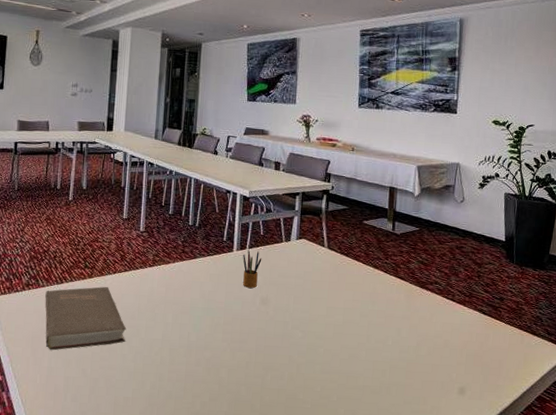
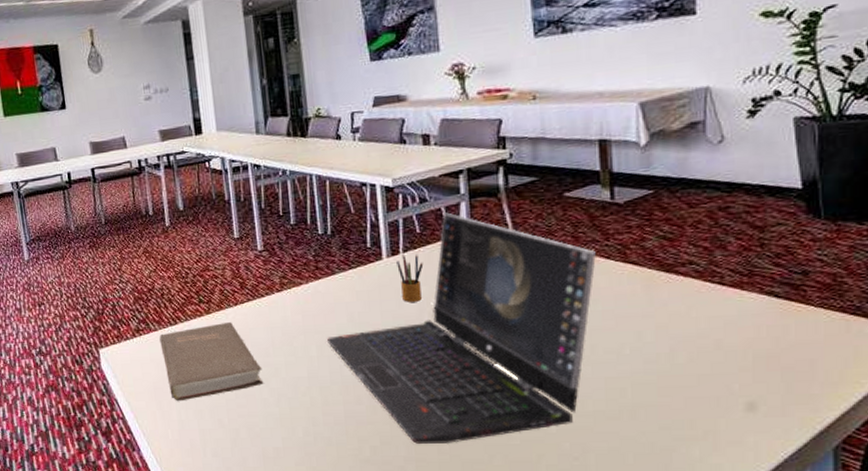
laptop computer: none [182,222,378,404] -> present [327,212,596,444]

